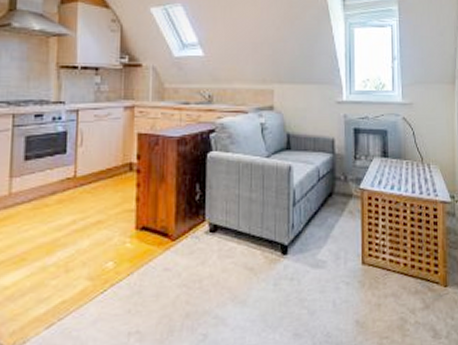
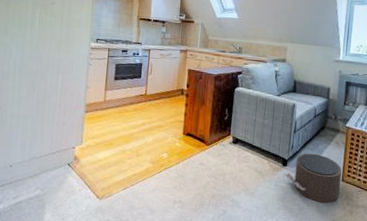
pouf: none [286,231,362,299] -> present [285,153,342,203]

